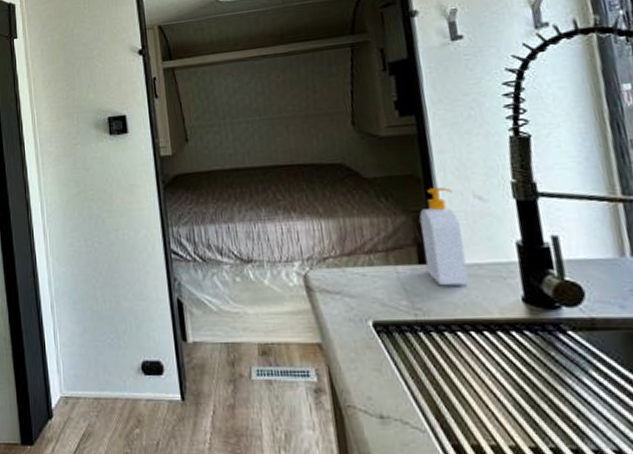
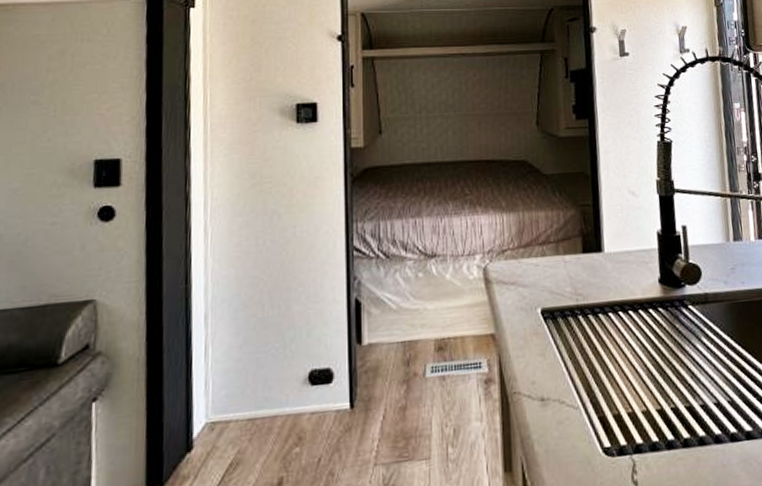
soap bottle: present [419,187,470,286] -> none [586,184,621,272]

